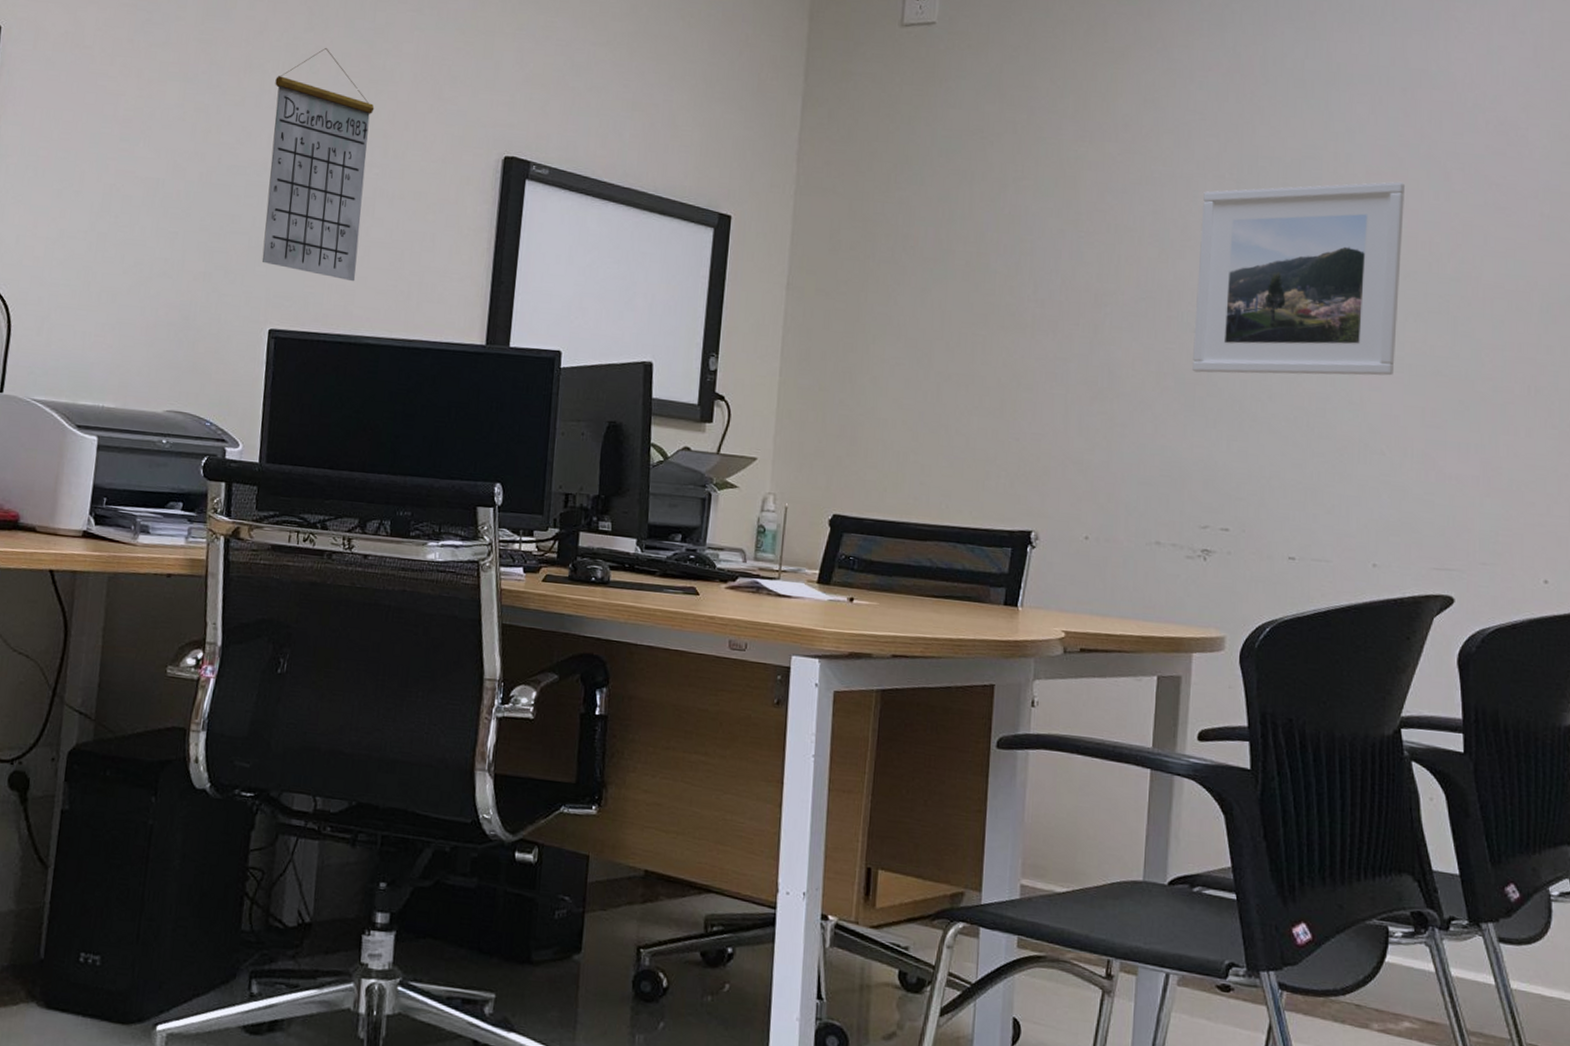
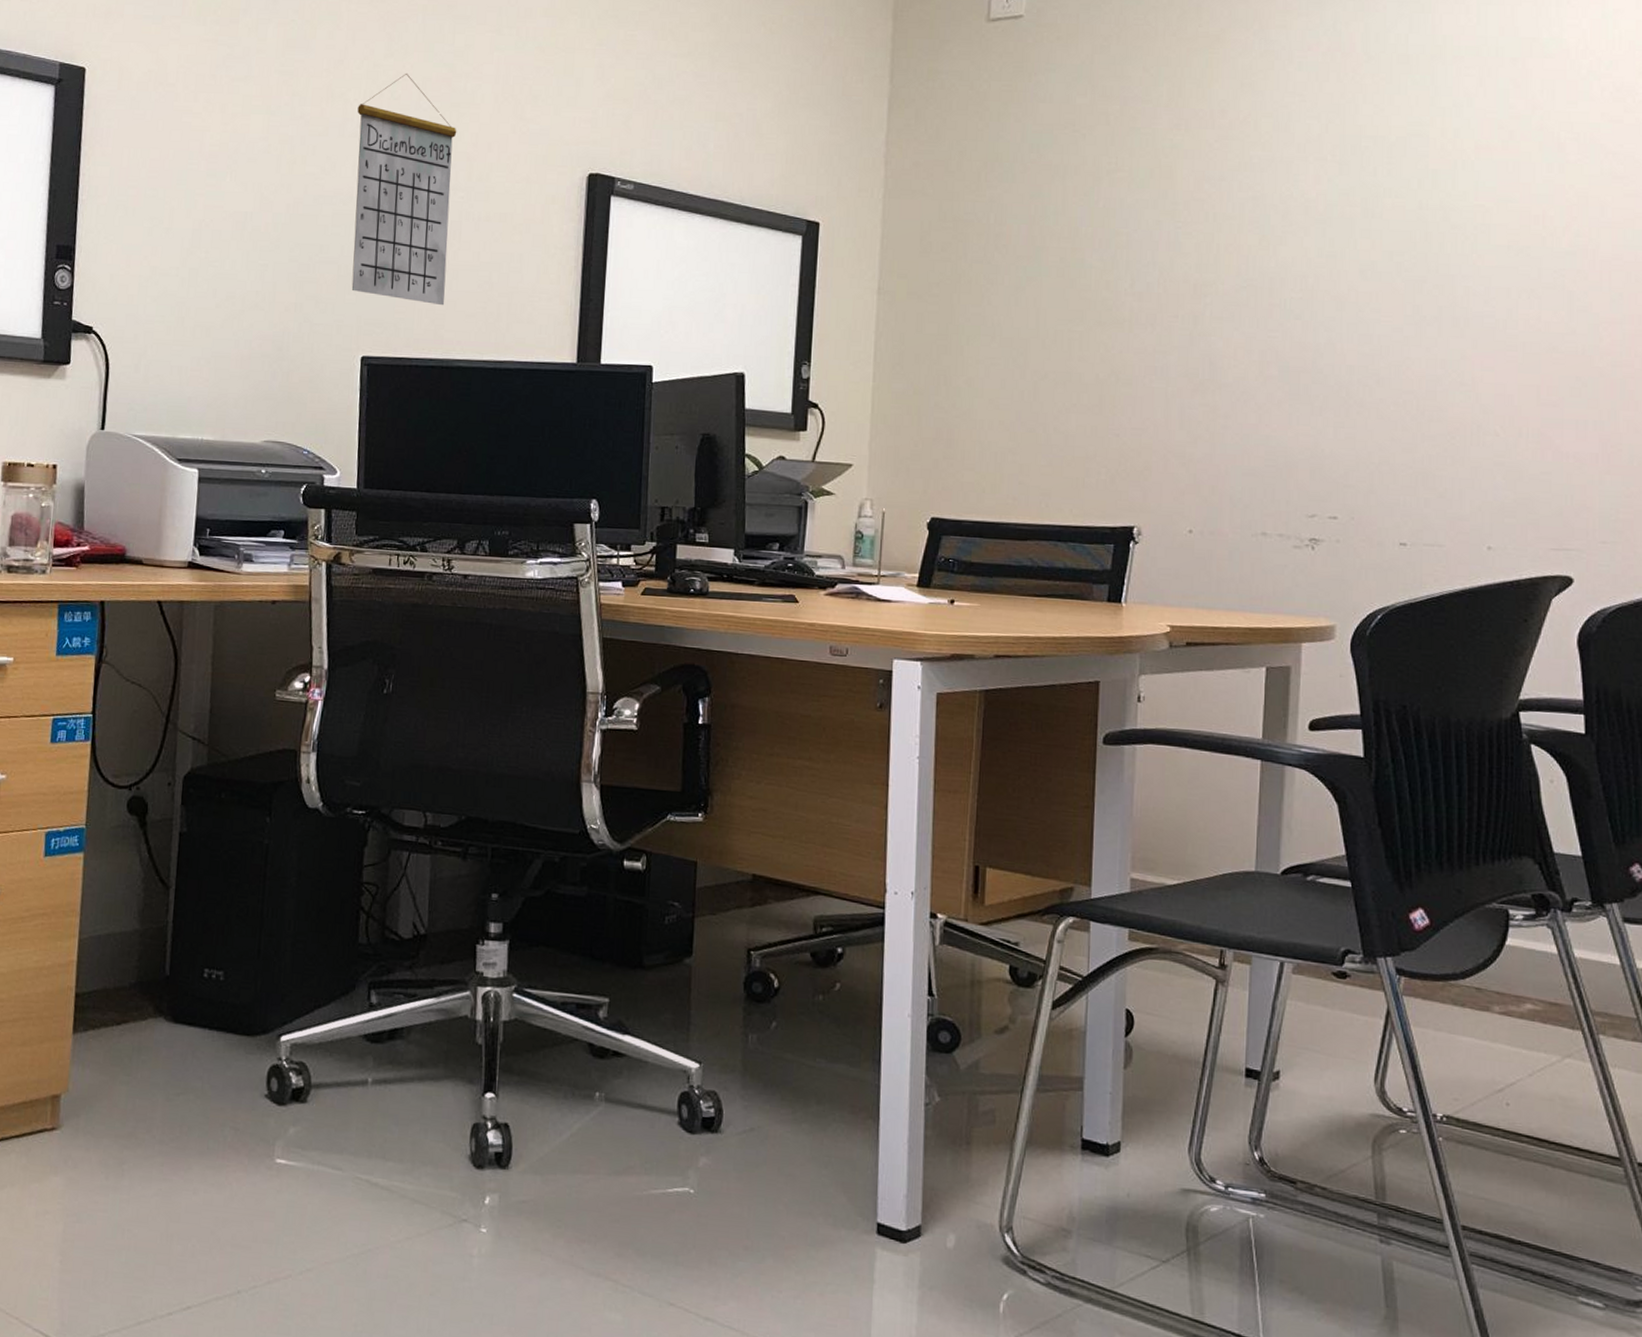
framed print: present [1192,181,1406,376] -> none [1297,155,1517,360]

